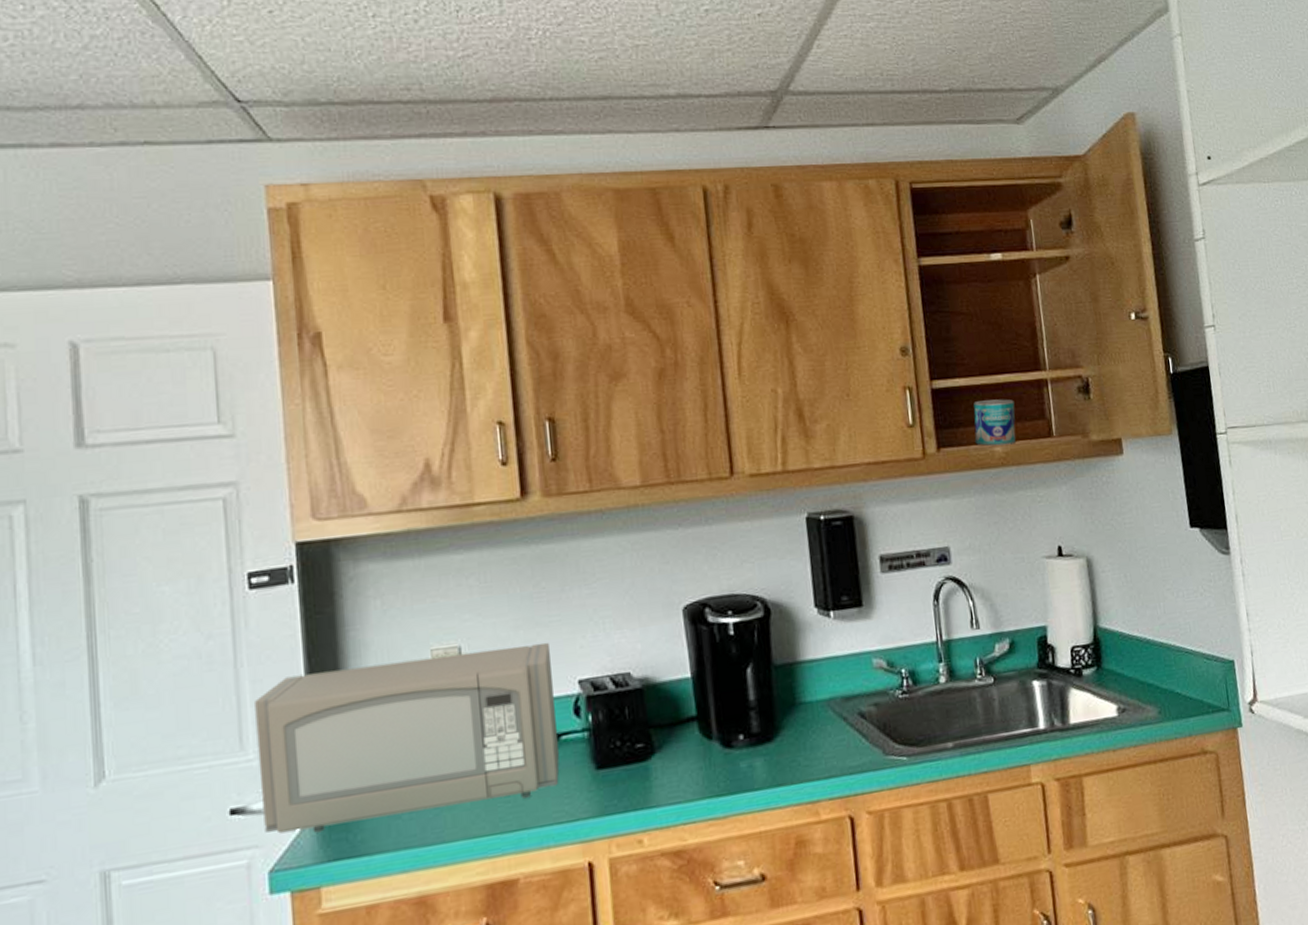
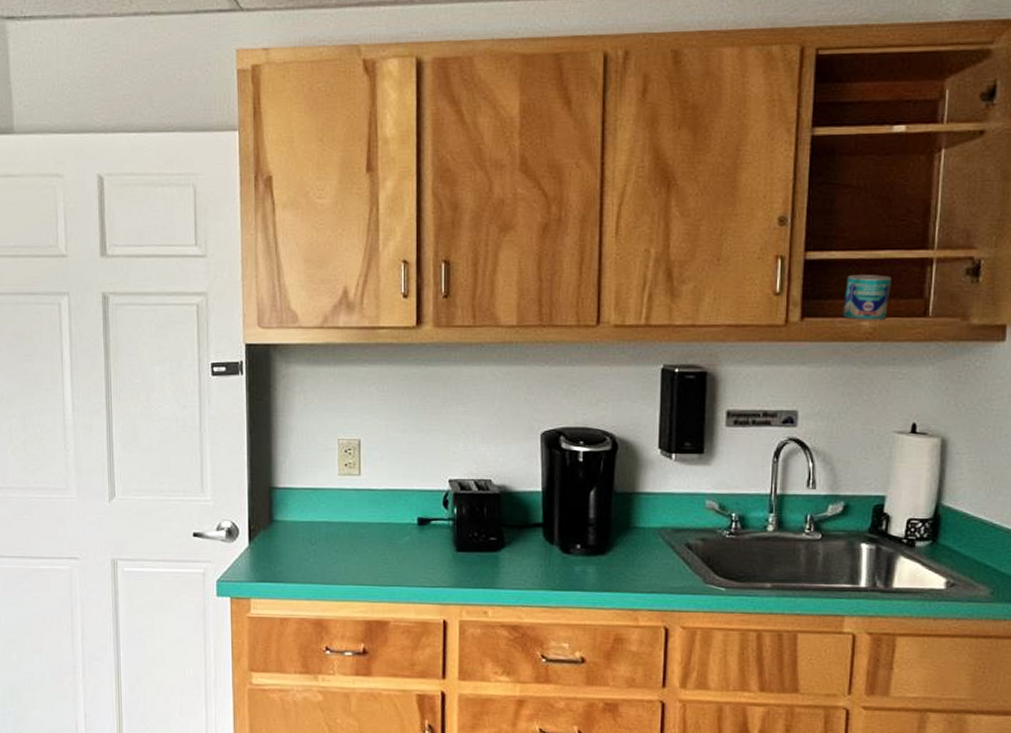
microwave: present [255,642,560,834] -> none [212,444,428,563]

